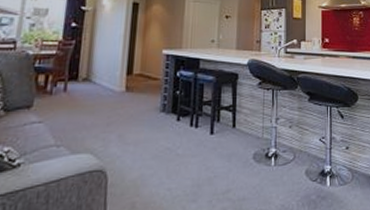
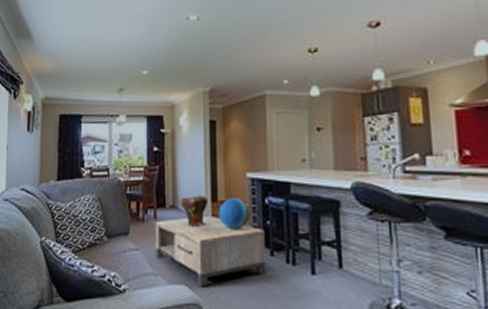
coffee table: none [61,87,174,154] -> present [155,215,266,287]
decorative urn: none [93,69,124,98] -> present [179,195,209,227]
decorative globe: none [132,72,162,100] -> present [218,198,249,230]

